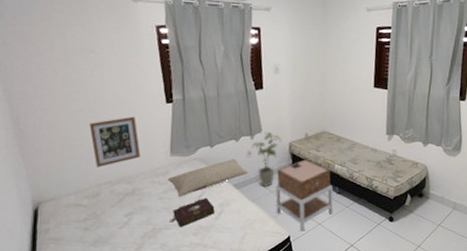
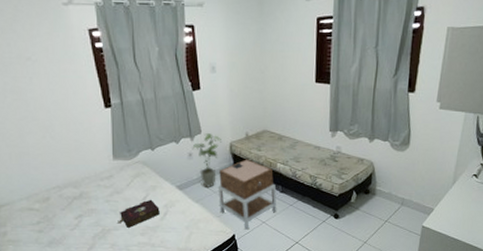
picture frame: present [89,116,140,168] -> none [33,122,84,173]
pillow: present [167,158,248,198] -> none [112,160,190,200]

